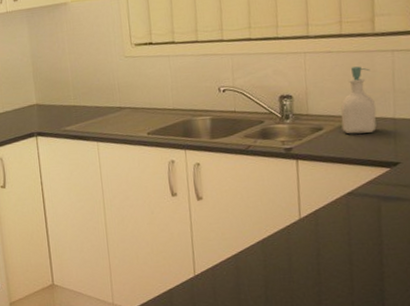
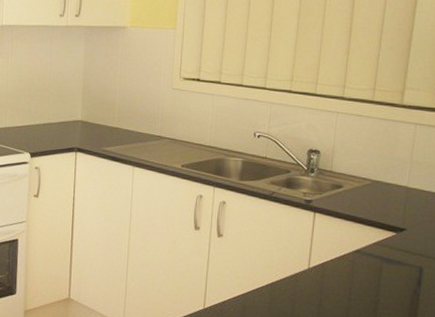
soap bottle: present [341,66,377,134] -> none [360,133,394,197]

